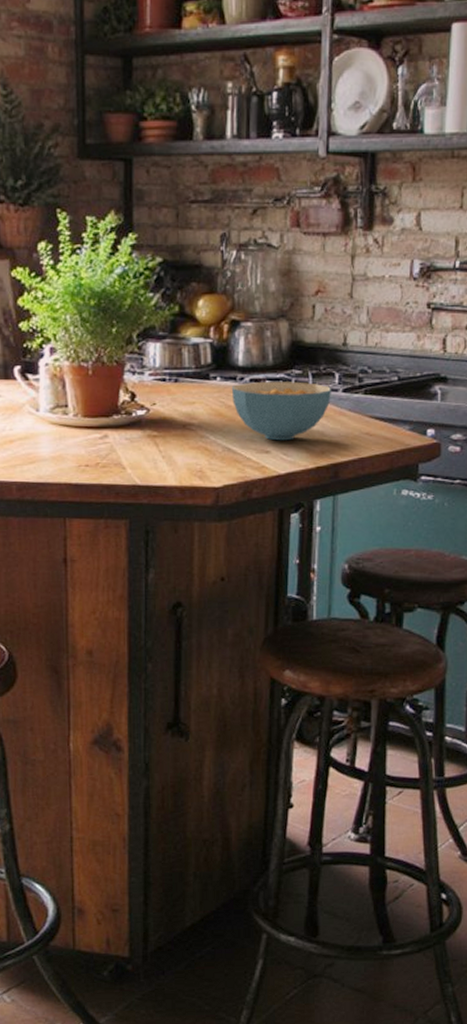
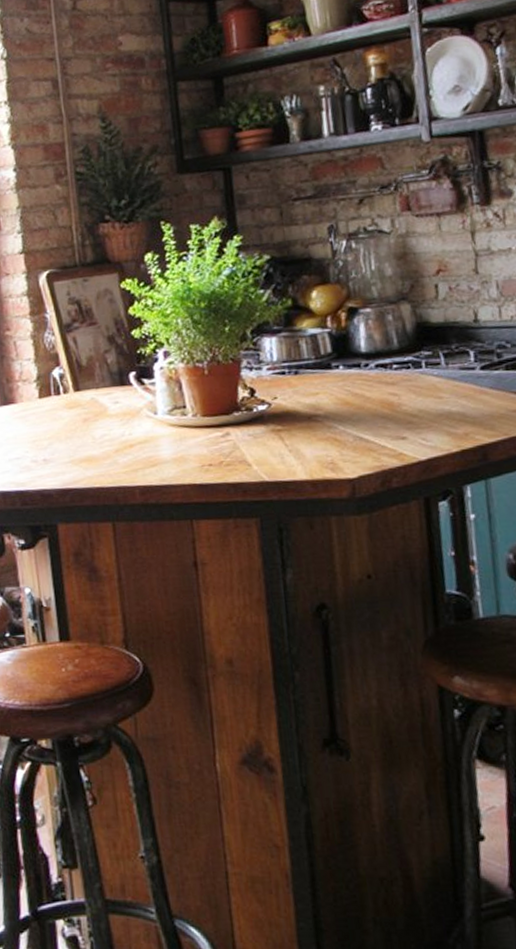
cereal bowl: present [231,381,332,441] -> none [356,363,469,426]

